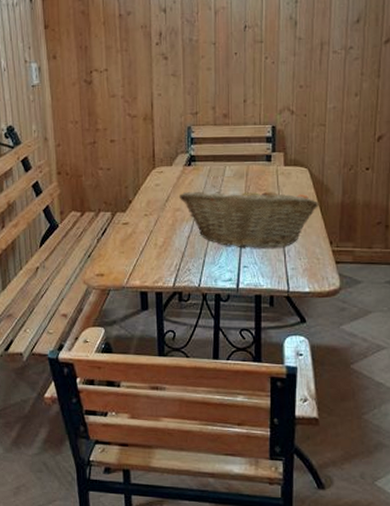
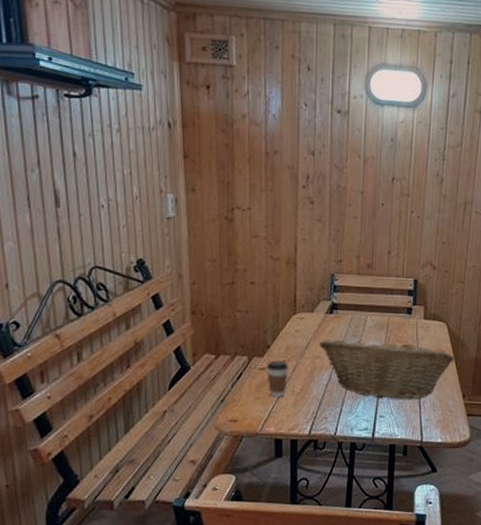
coffee cup: none [130,214,150,251] -> present [267,360,288,397]

